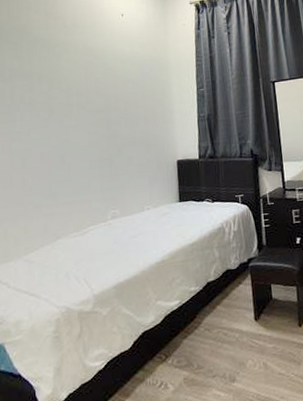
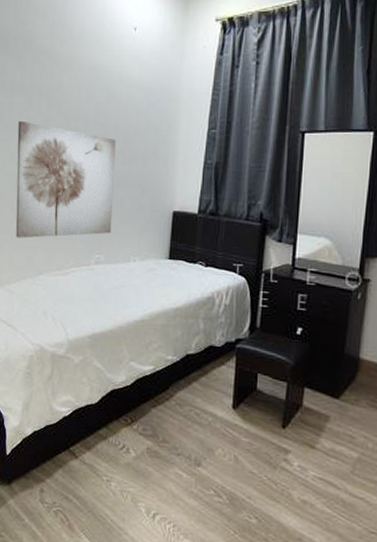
wall art: none [21,102,124,209] -> present [15,120,116,238]

